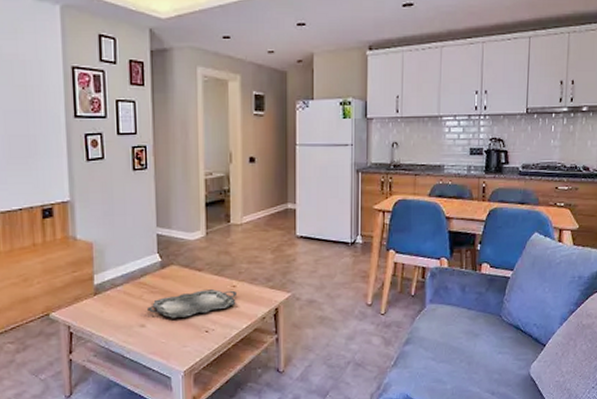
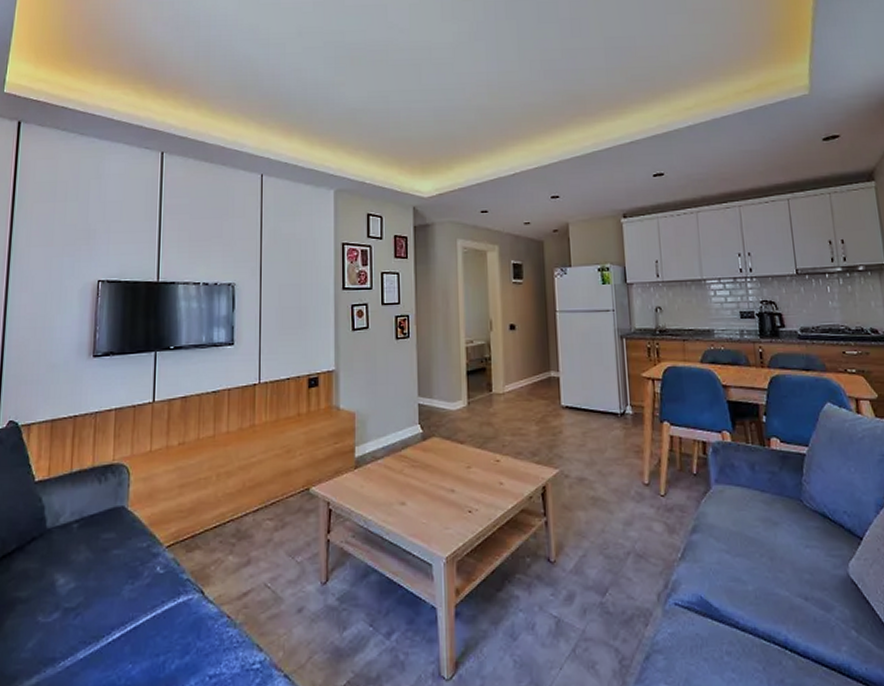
serving tray: present [148,289,238,319] -> none [408,464,502,497]

